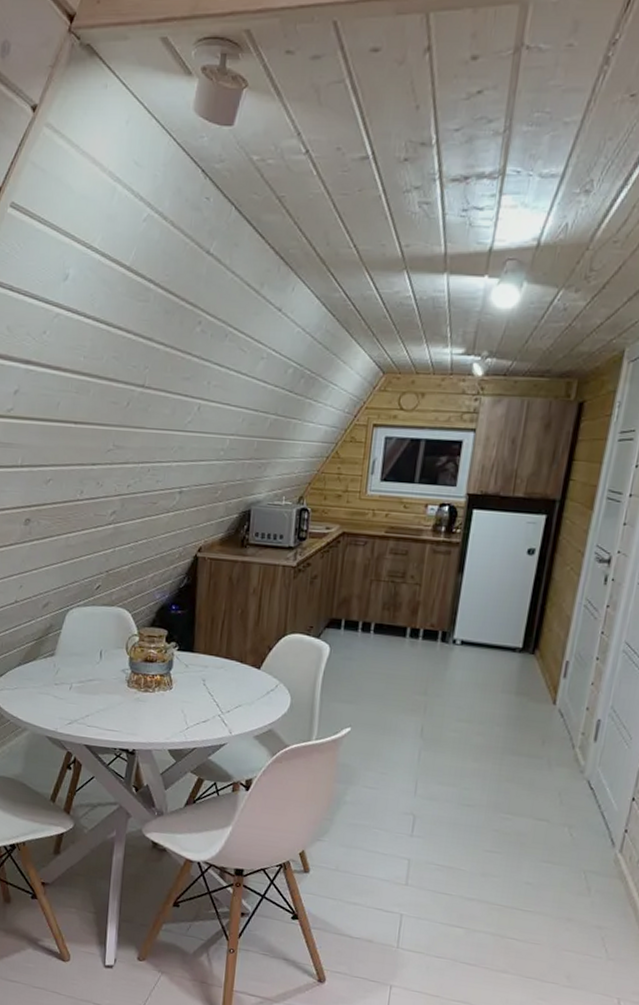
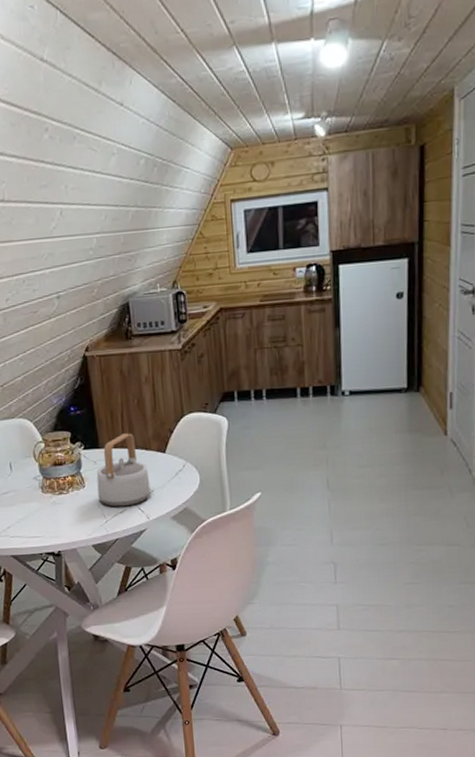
teapot: none [184,641,239,717] -> present [96,433,151,507]

